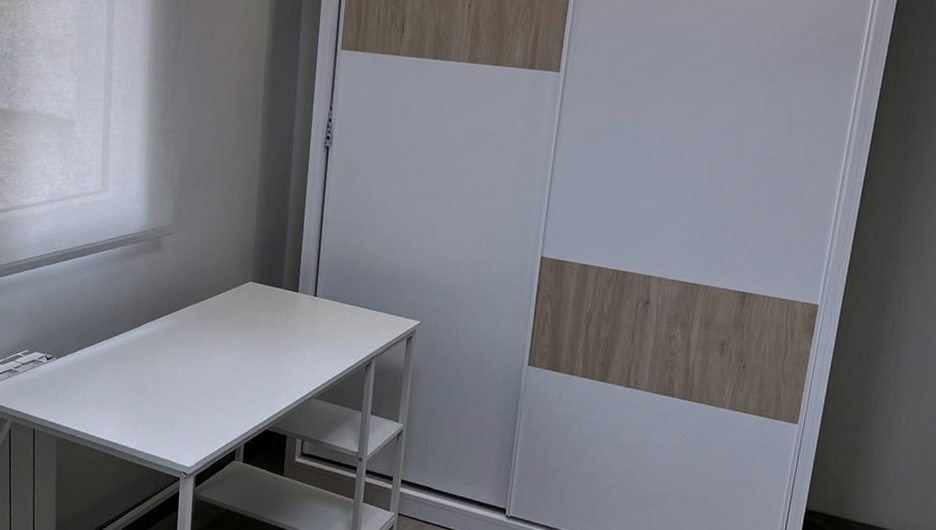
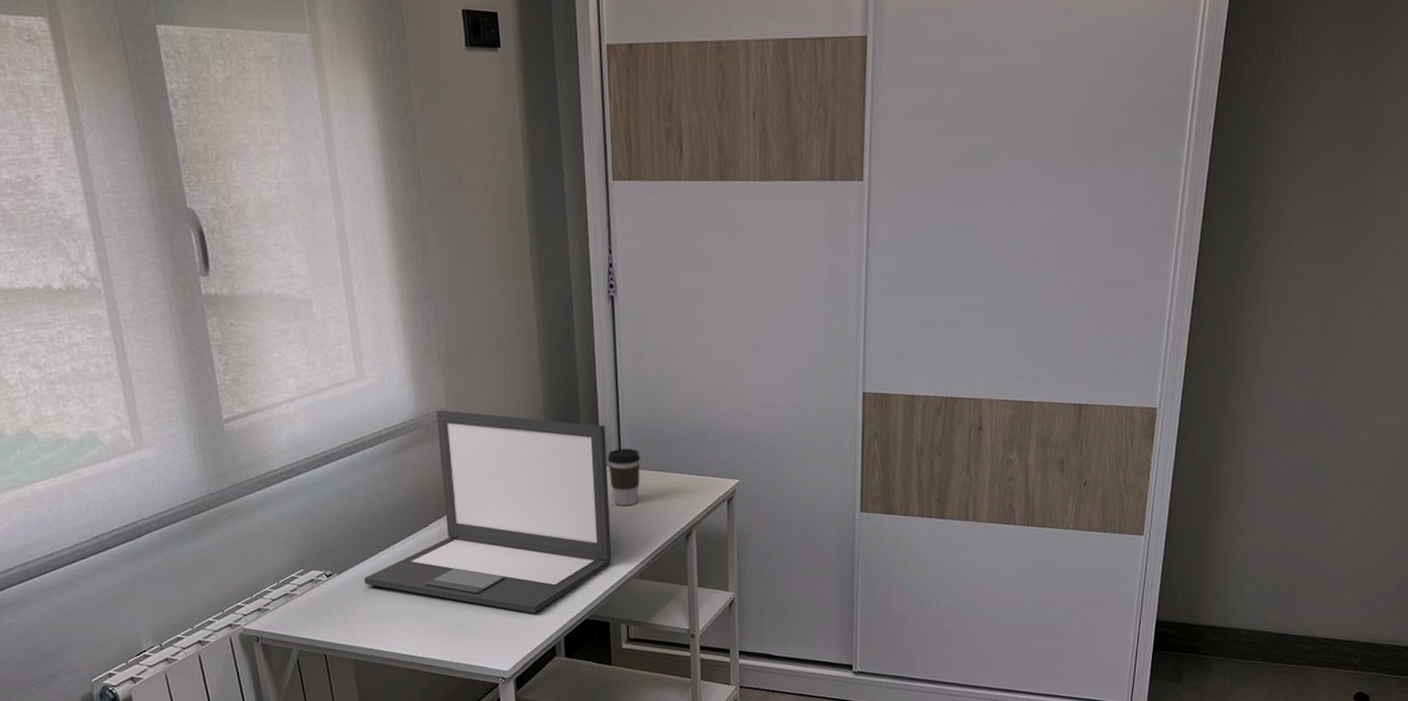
laptop: none [78,226,307,419] -> present [364,410,612,614]
coffee cup: none [304,279,335,332] -> present [607,448,641,506]

